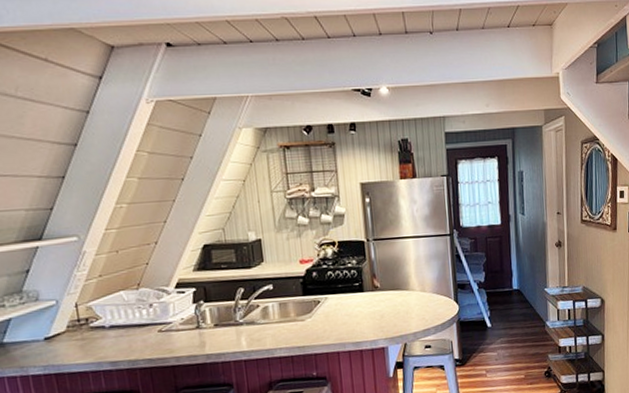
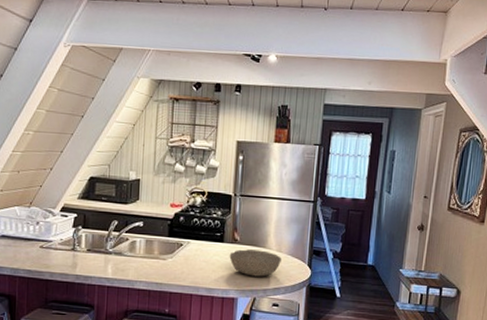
bowl: none [372,293,428,322] -> present [229,249,283,277]

